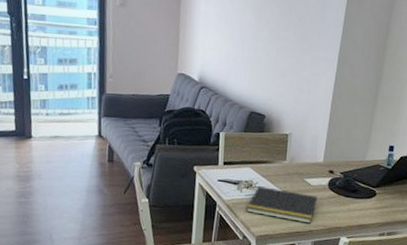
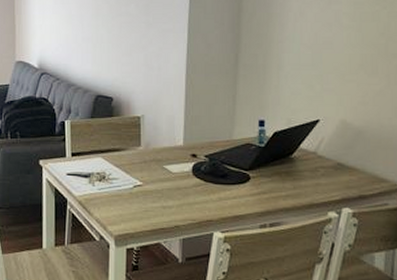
notepad: present [246,186,317,224] -> none [101,178,181,218]

